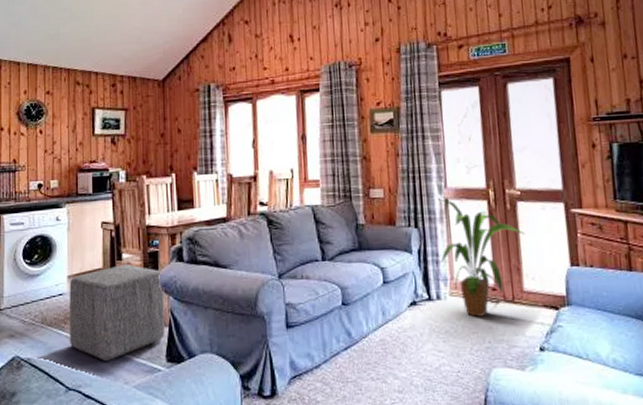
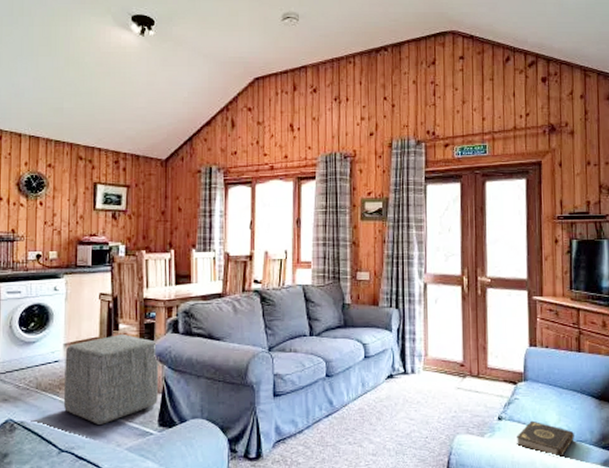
house plant: present [438,198,526,317] -> none [417,283,493,389]
book: none [563,351,632,395] -> present [517,420,574,458]

